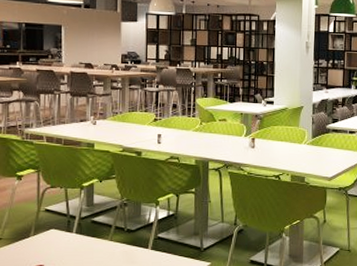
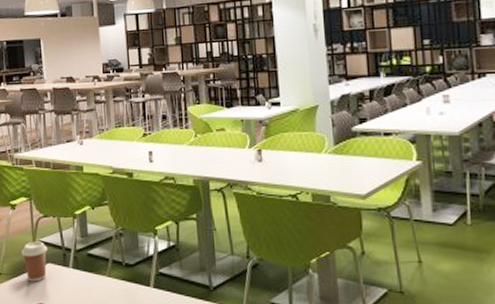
coffee cup: none [25,209,52,246] -> present [21,241,48,282]

